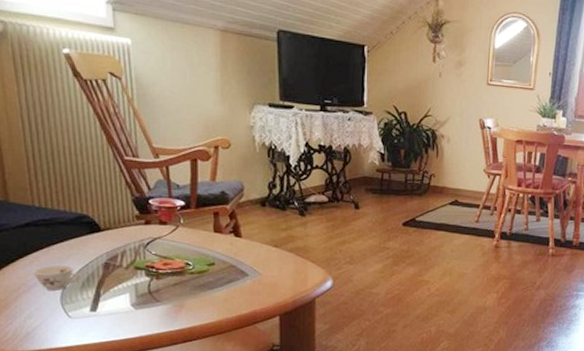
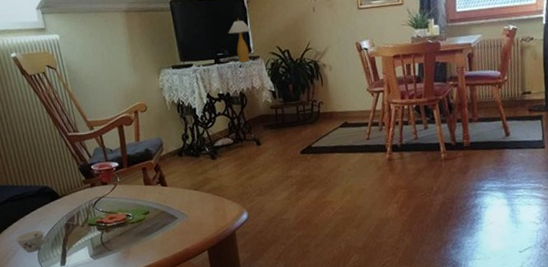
table lamp: none [341,65,368,116] -> present [228,17,251,63]

